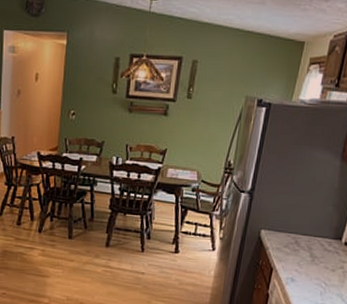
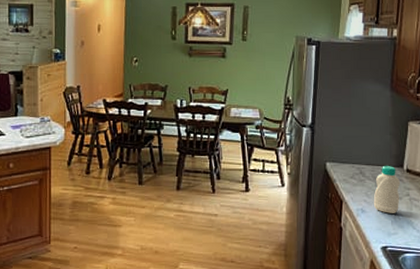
bottle: none [304,236,336,285] -> present [373,165,400,213]

